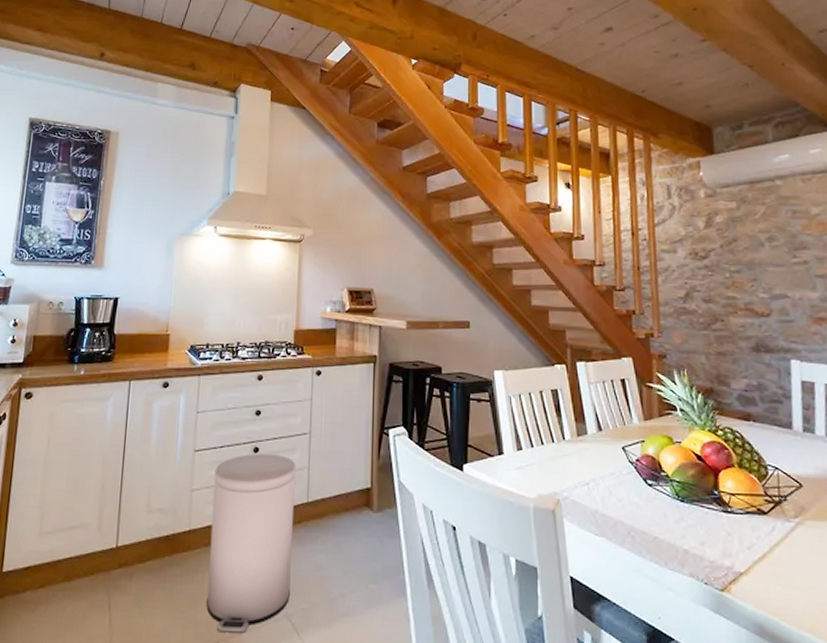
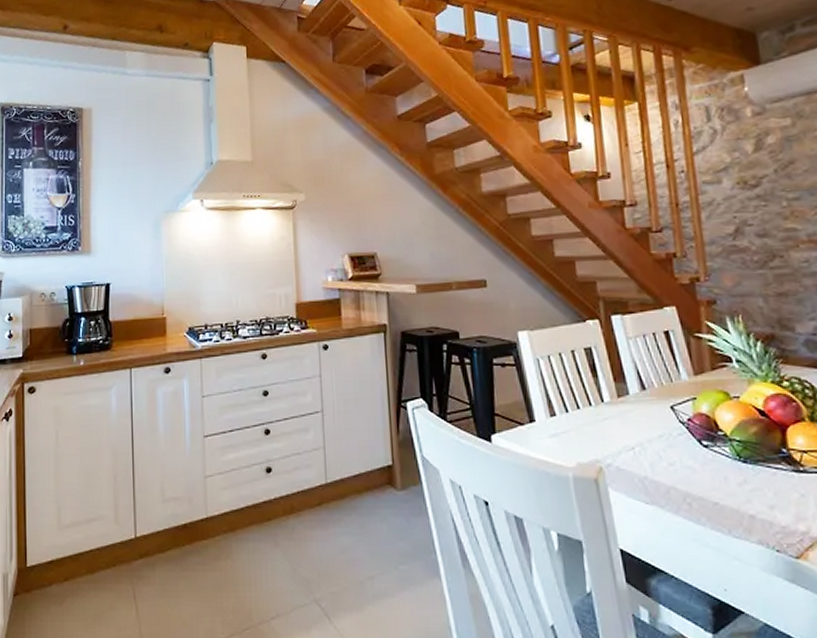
pedal bin: present [206,453,296,633] -> none [226,435,317,620]

